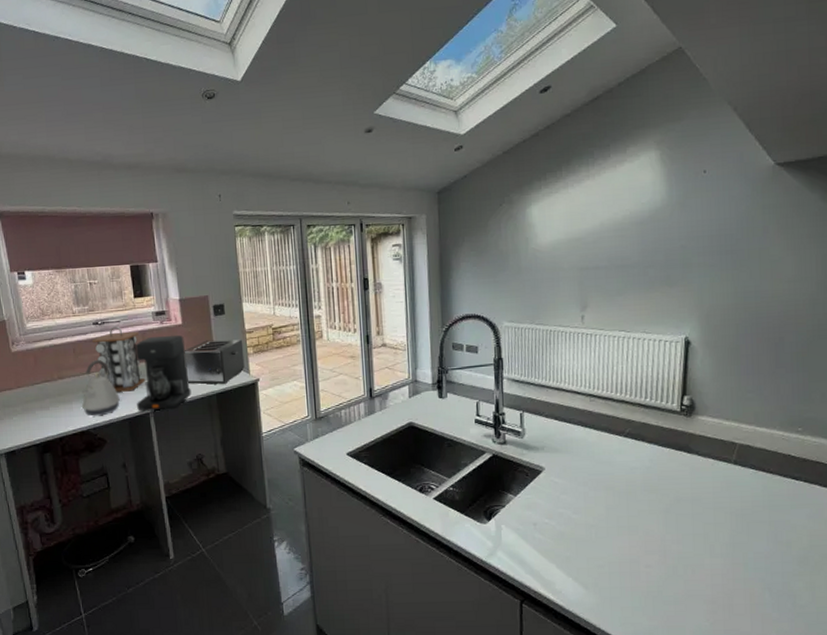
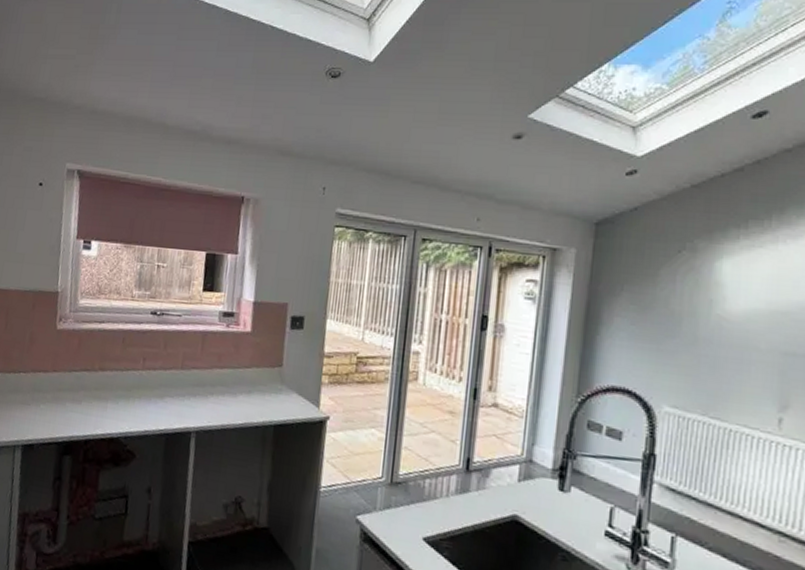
kettle: present [82,360,120,417] -> none [118,356,162,424]
spice rack: present [91,326,146,392] -> none [145,320,200,401]
coffee maker: present [135,335,192,412] -> none [178,340,250,434]
toaster: present [184,339,245,385] -> none [243,356,319,416]

